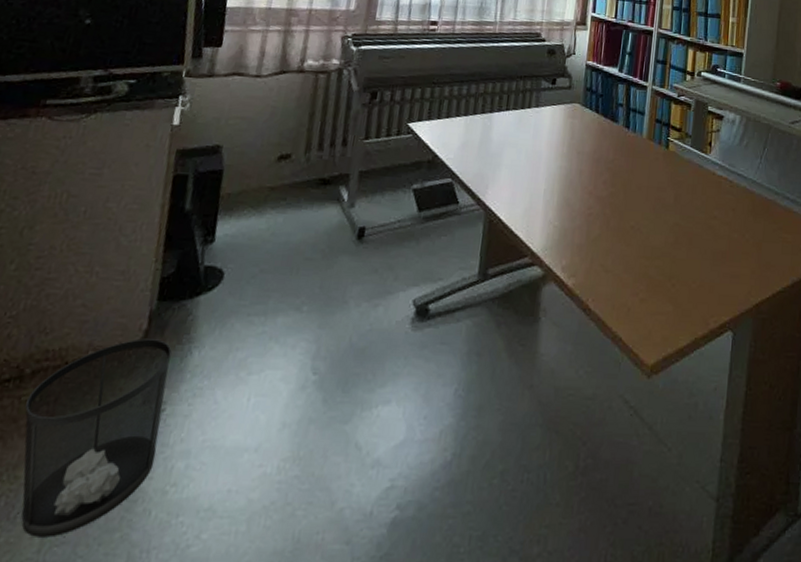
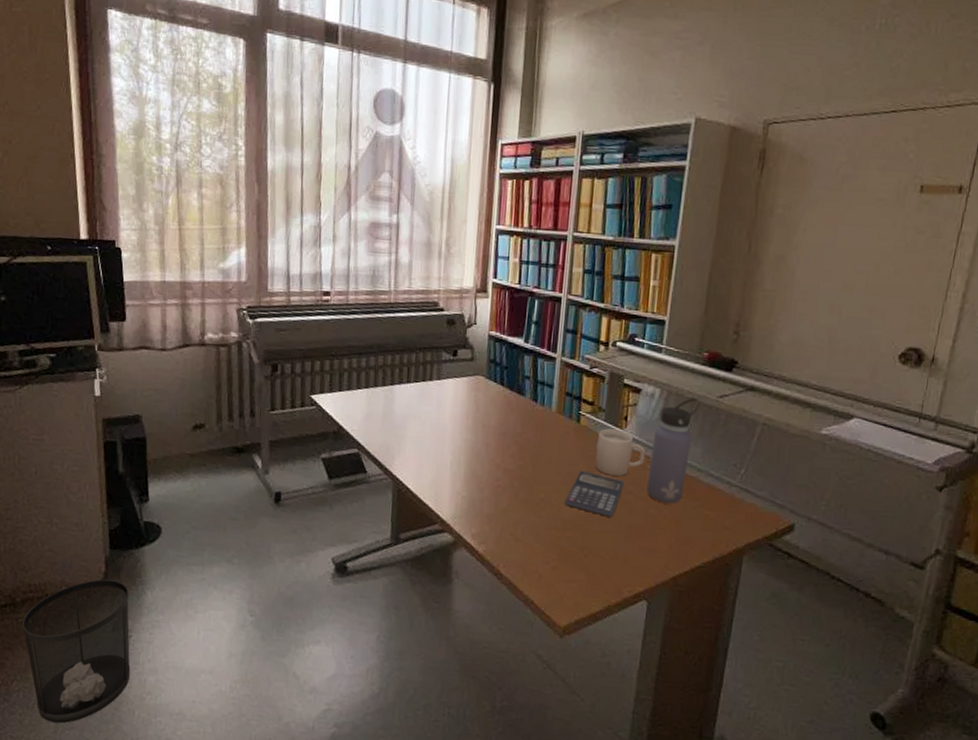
calculator: none [653,195,709,243] -> present [564,470,624,517]
mug: none [682,154,729,201] -> present [595,428,646,476]
water bottle: none [729,123,776,228] -> present [646,397,701,504]

